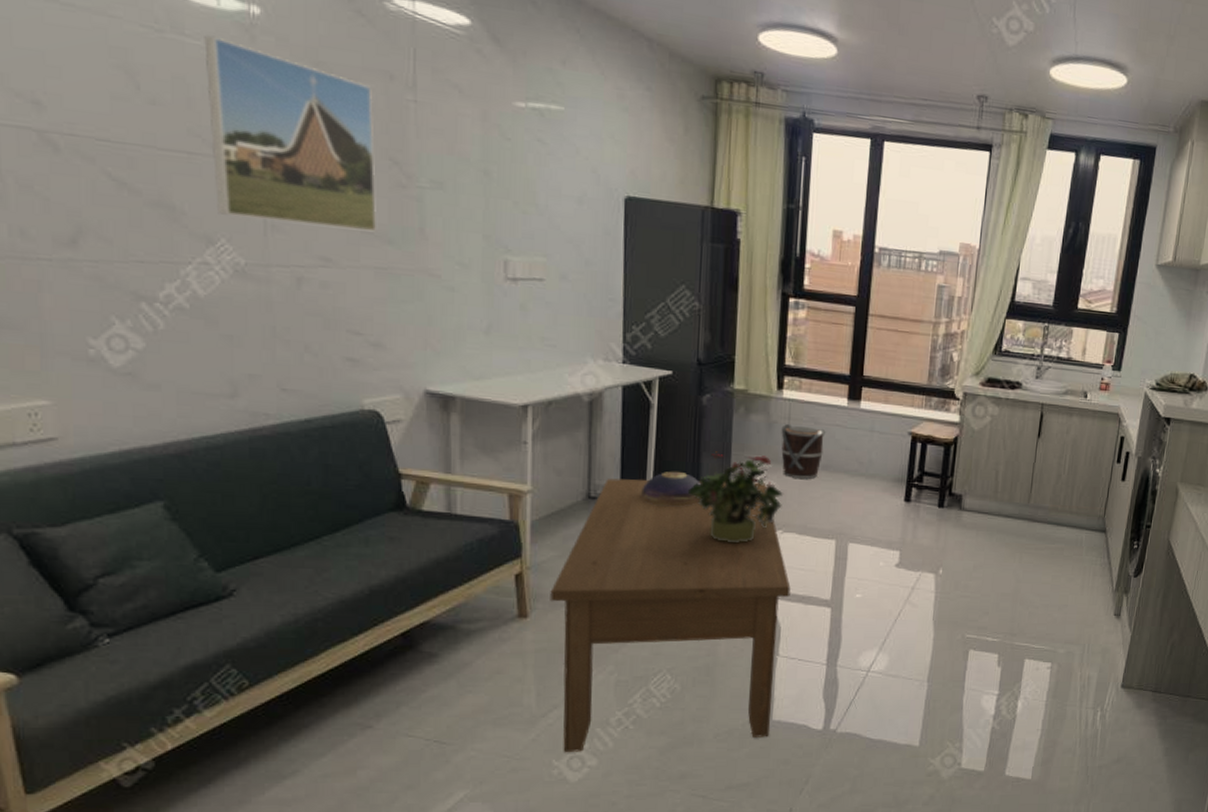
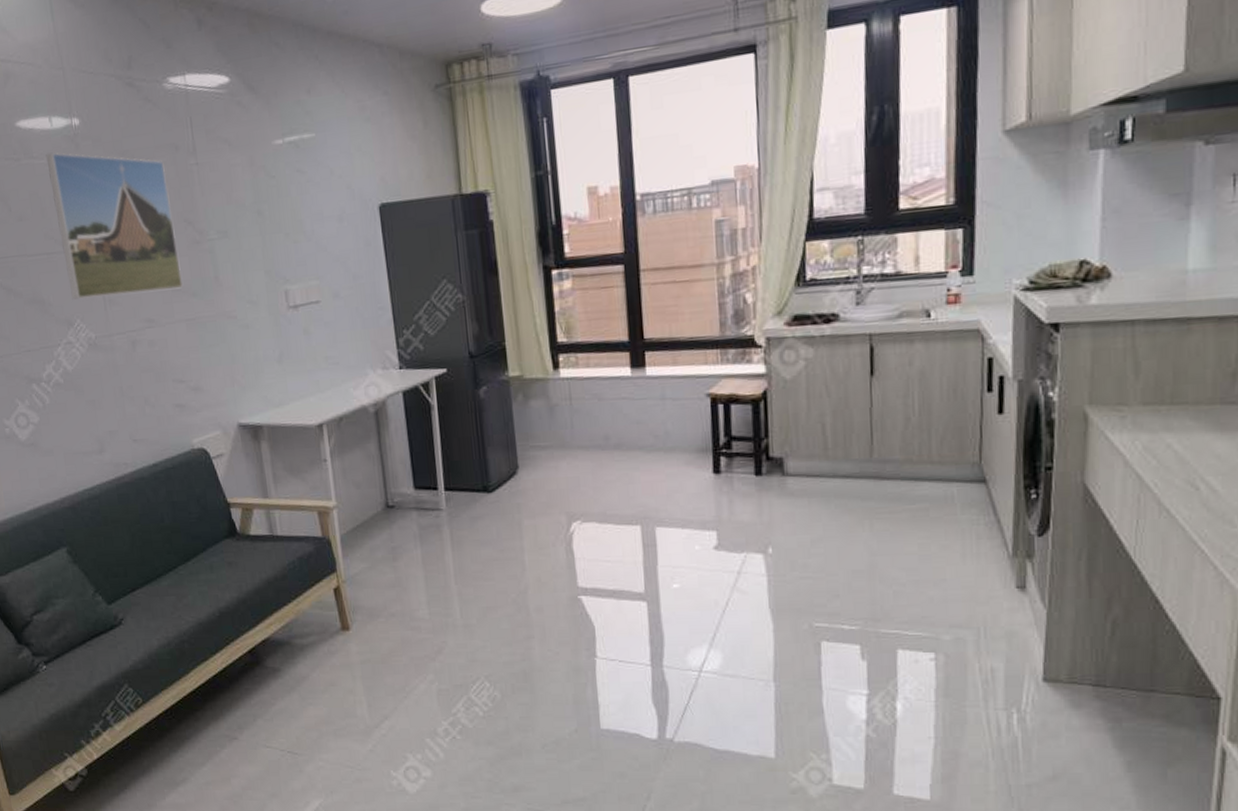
coffee table: present [550,478,791,753] -> none [366,471,600,764]
decorative bowl: present [640,471,702,507] -> none [433,470,493,508]
potted plant: present [689,451,784,543] -> none [479,442,577,539]
bucket: present [781,424,826,479] -> none [563,404,613,463]

